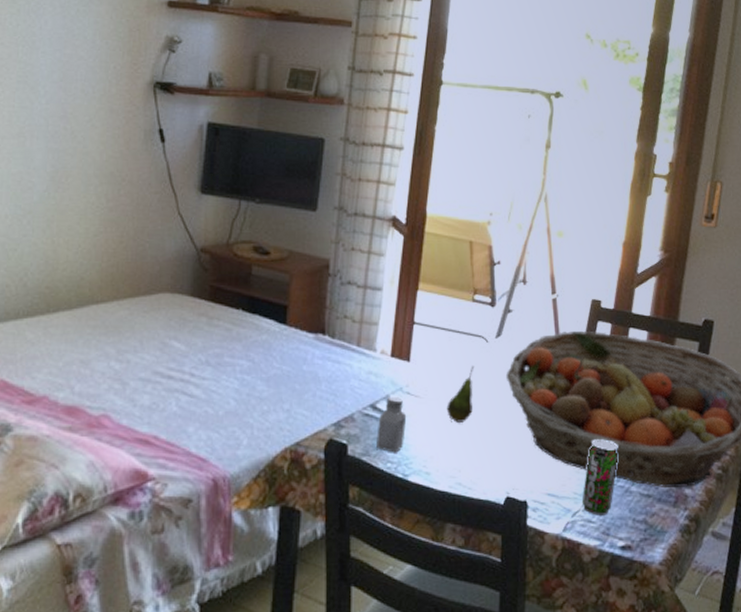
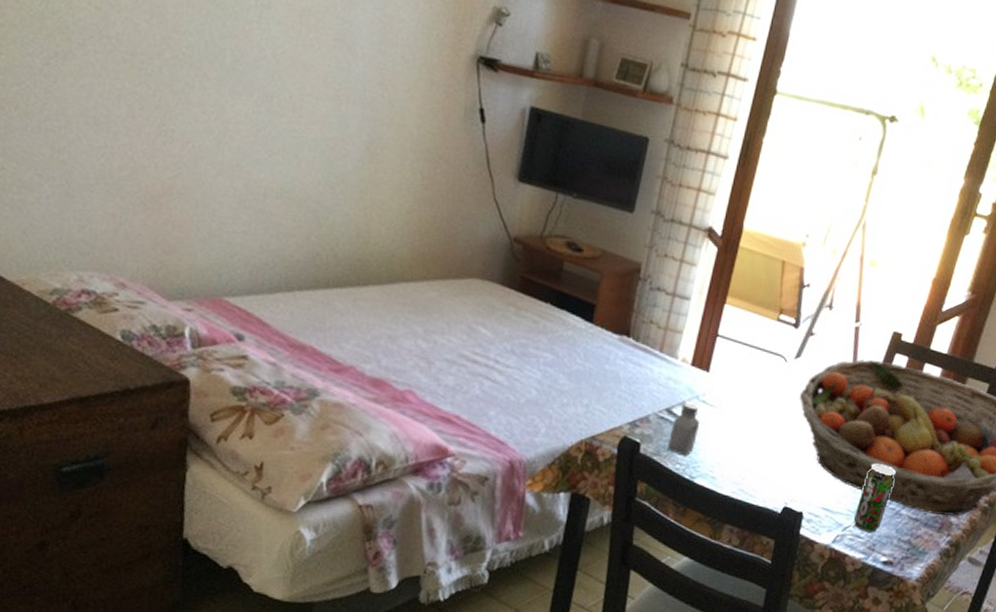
fruit: present [447,366,475,424] -> none [738,383,771,436]

